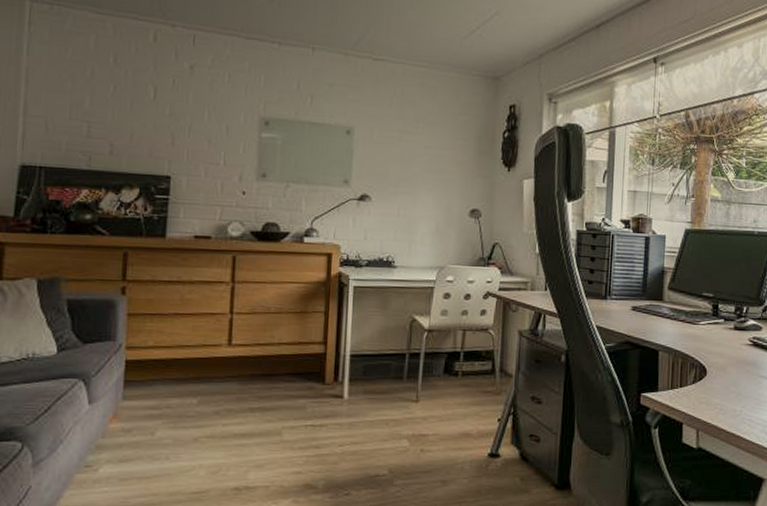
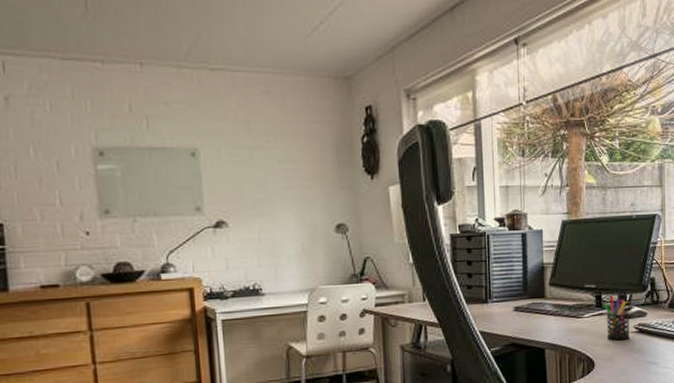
pen holder: none [719,305,745,352] -> present [603,294,630,341]

